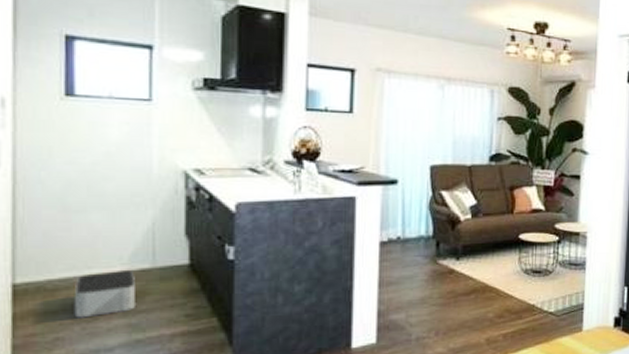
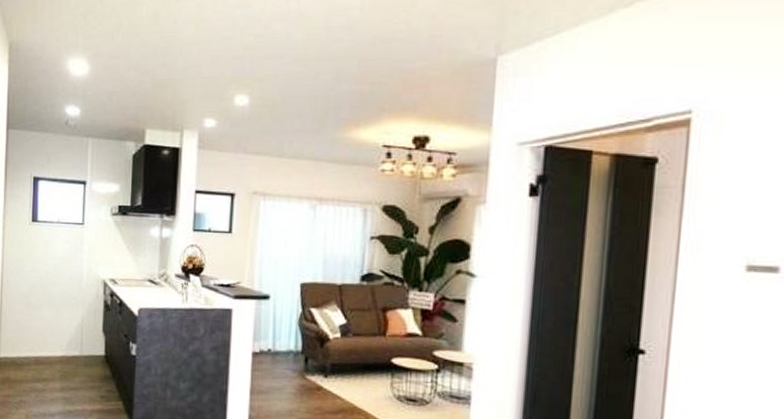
storage bin: present [74,271,135,318] -> none [32,355,69,389]

